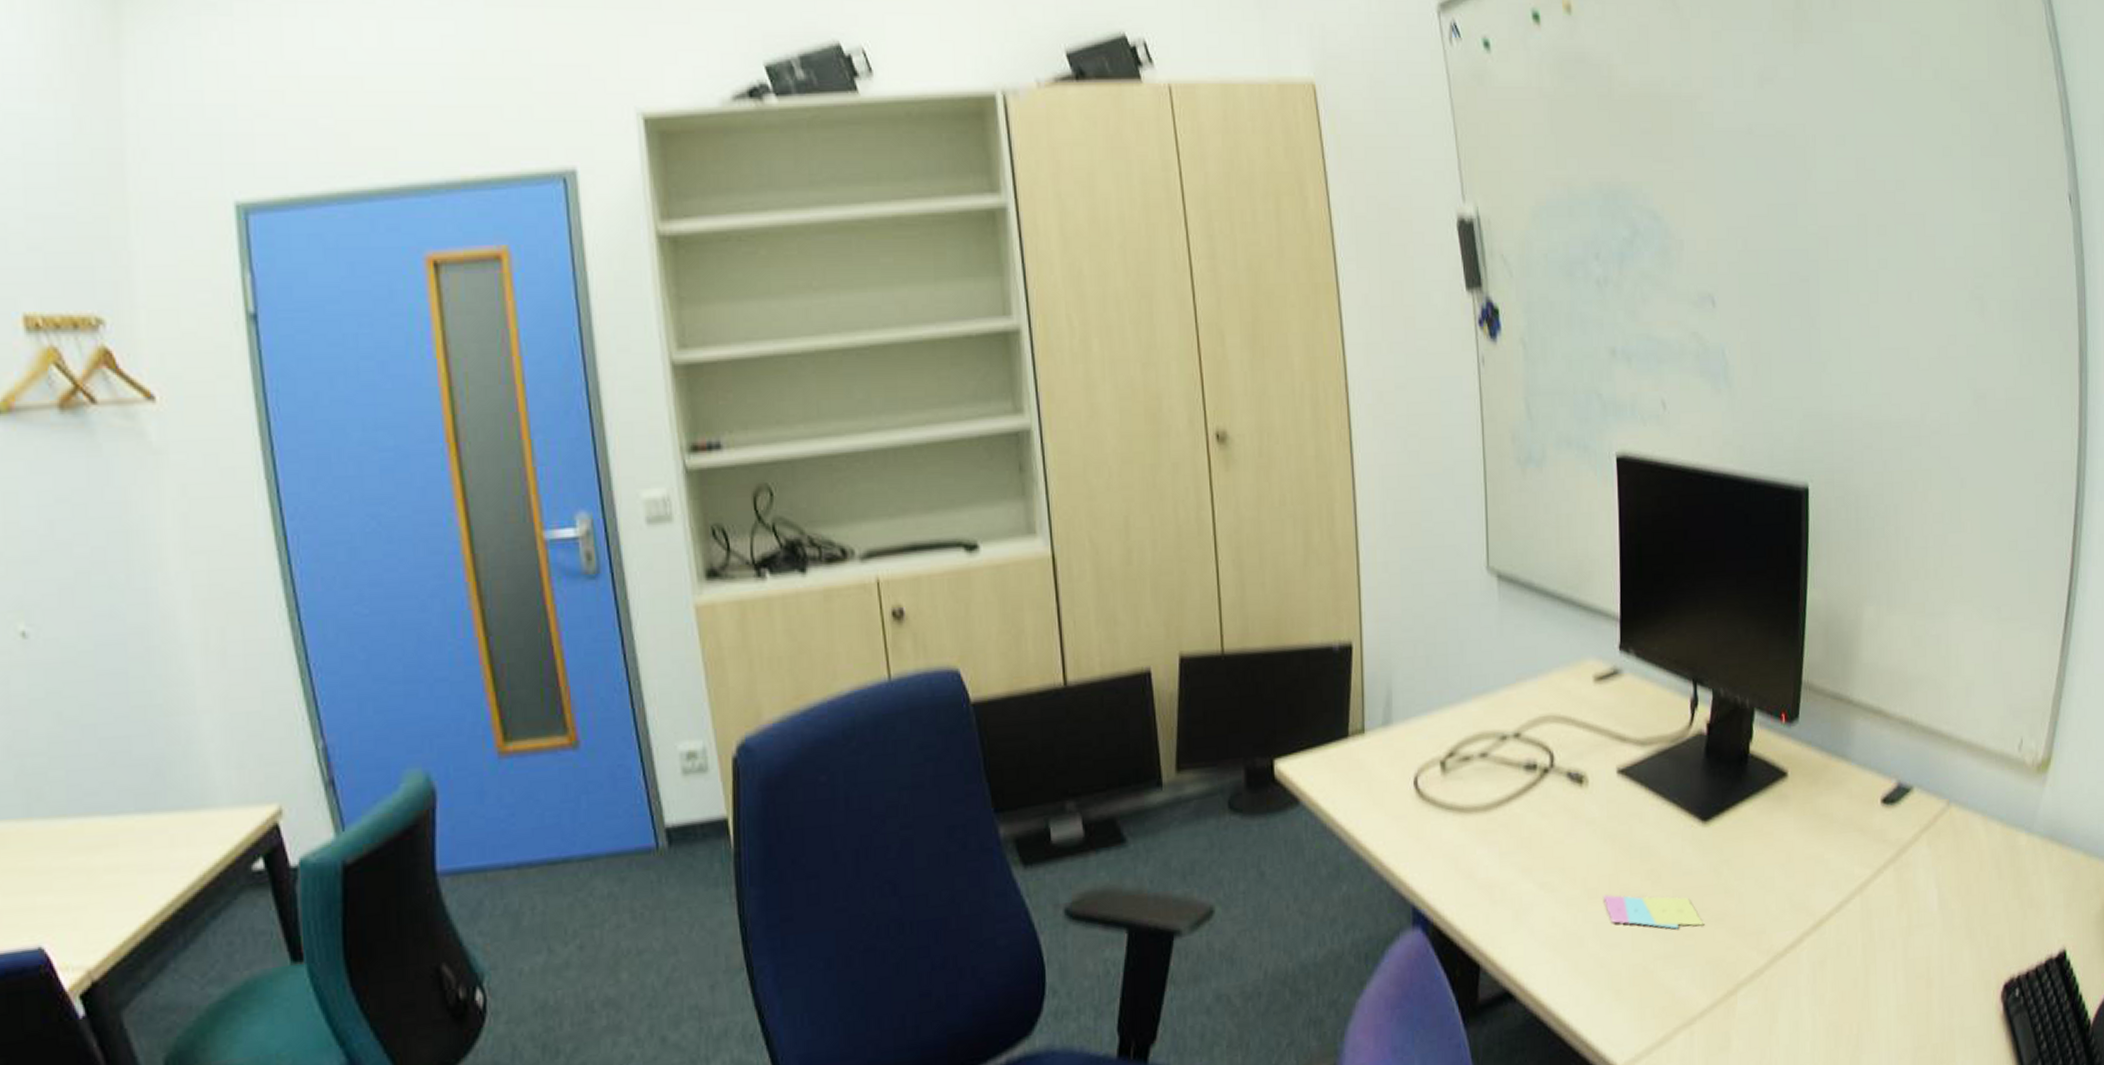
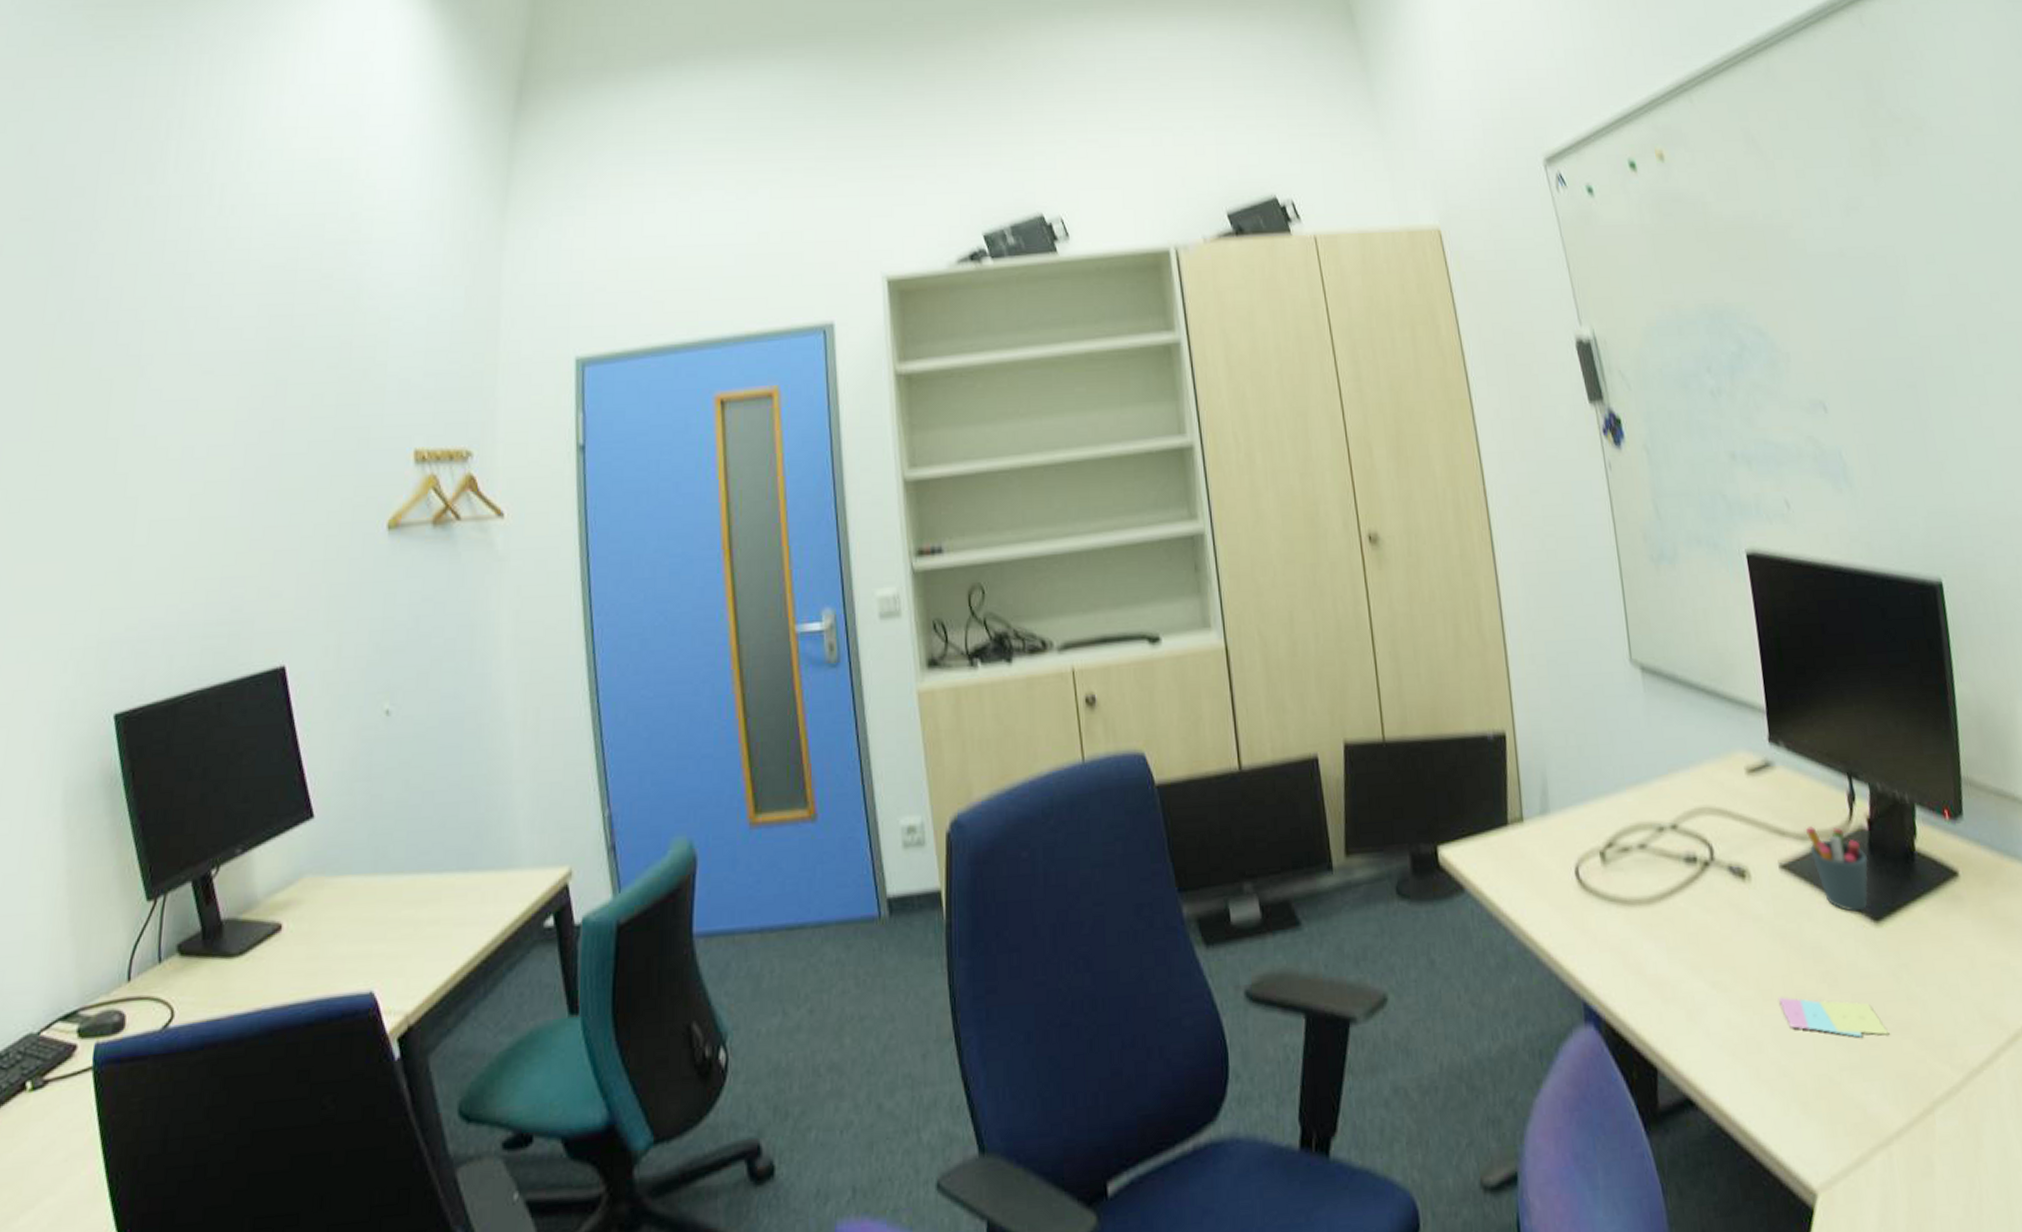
pen holder: none [1646,732,1703,812] -> present [1805,826,1869,912]

